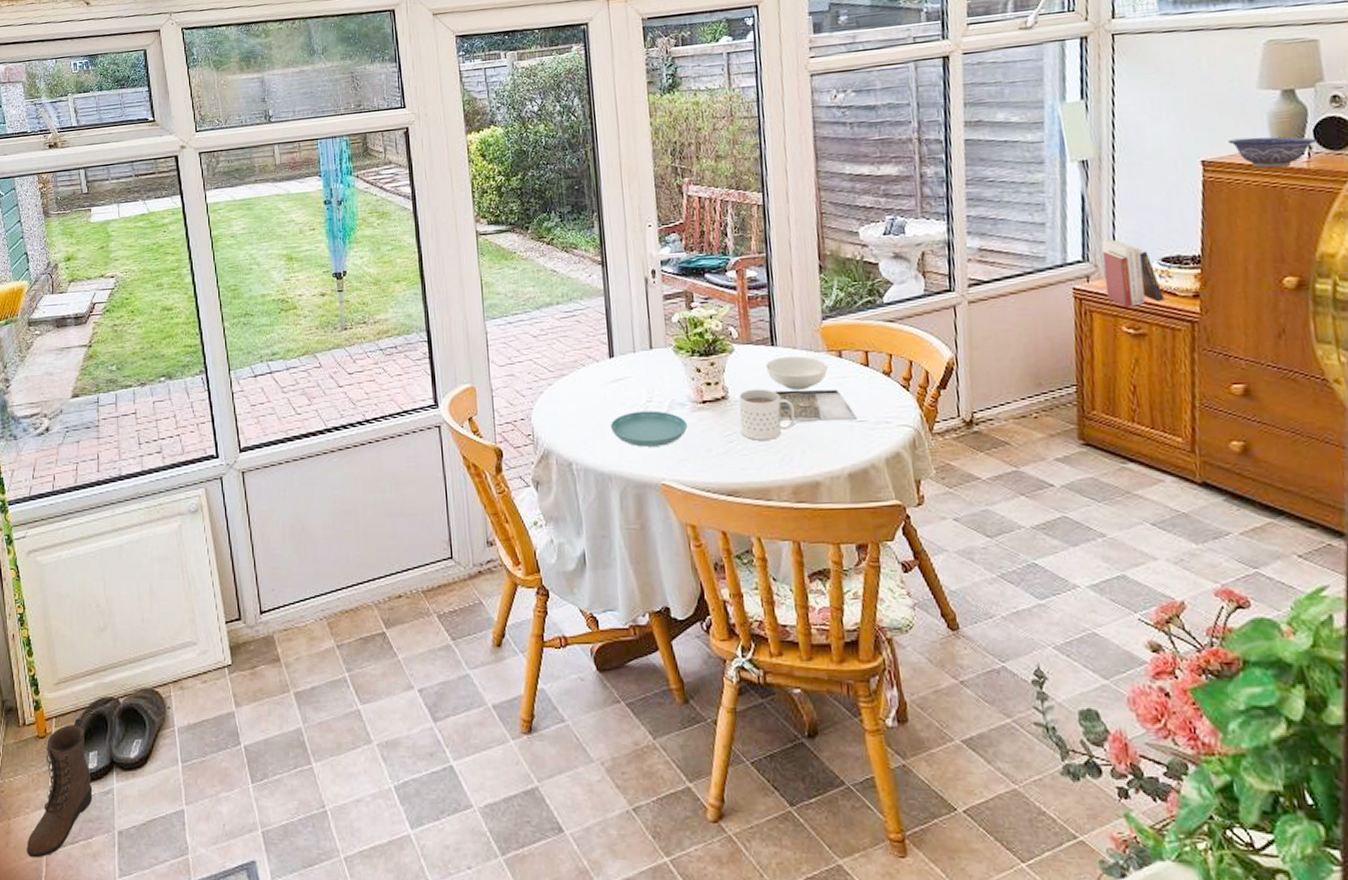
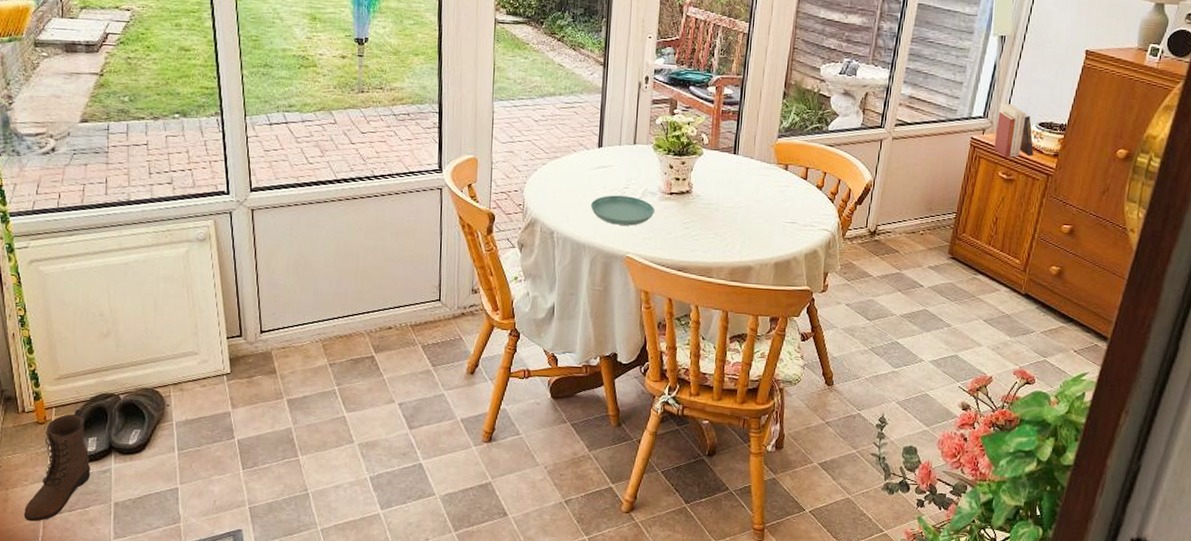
mug: present [738,388,795,440] -> none [697,187,743,230]
bowl: present [765,356,828,390] -> none [726,164,775,193]
newspaper: present [773,389,858,423] -> none [728,191,790,222]
decorative bowl: present [1228,136,1317,169] -> none [1108,36,1168,65]

